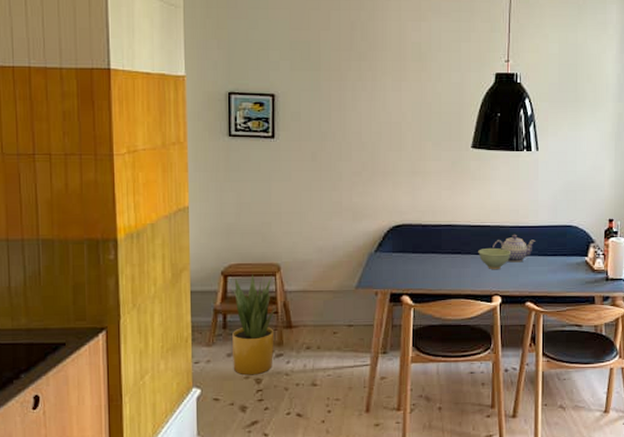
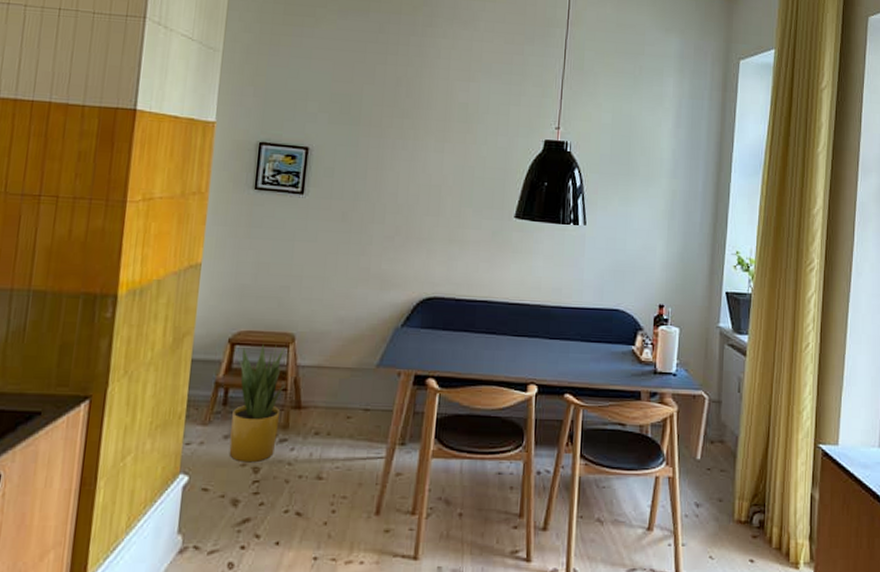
bowl: present [478,247,512,270] -> none [515,329,552,355]
teapot: present [493,235,536,263] -> none [531,316,579,348]

